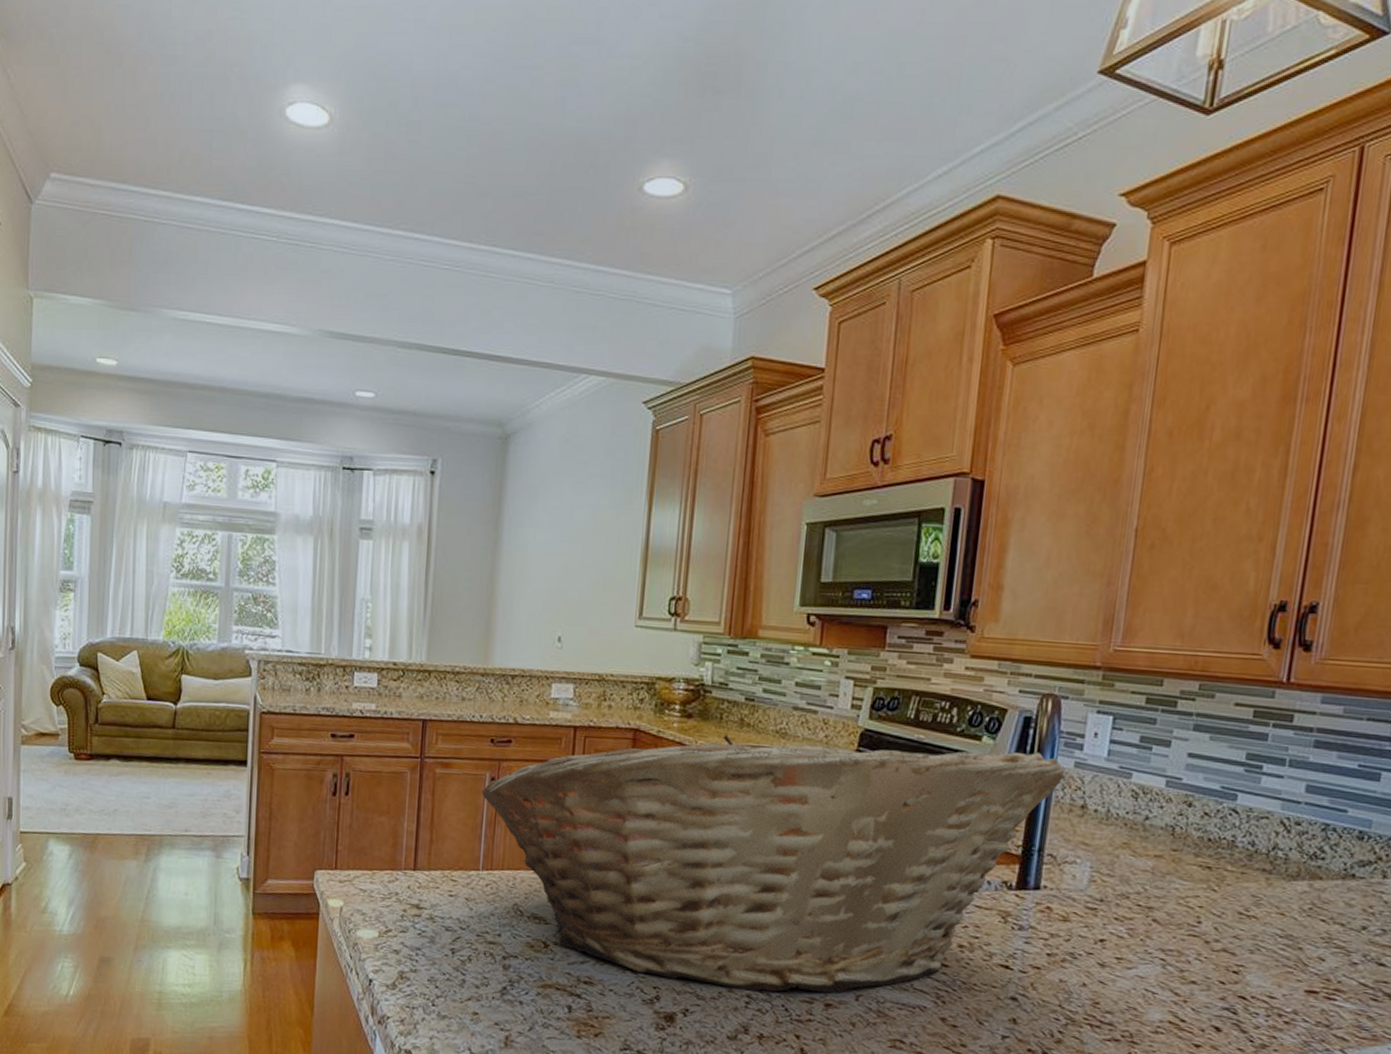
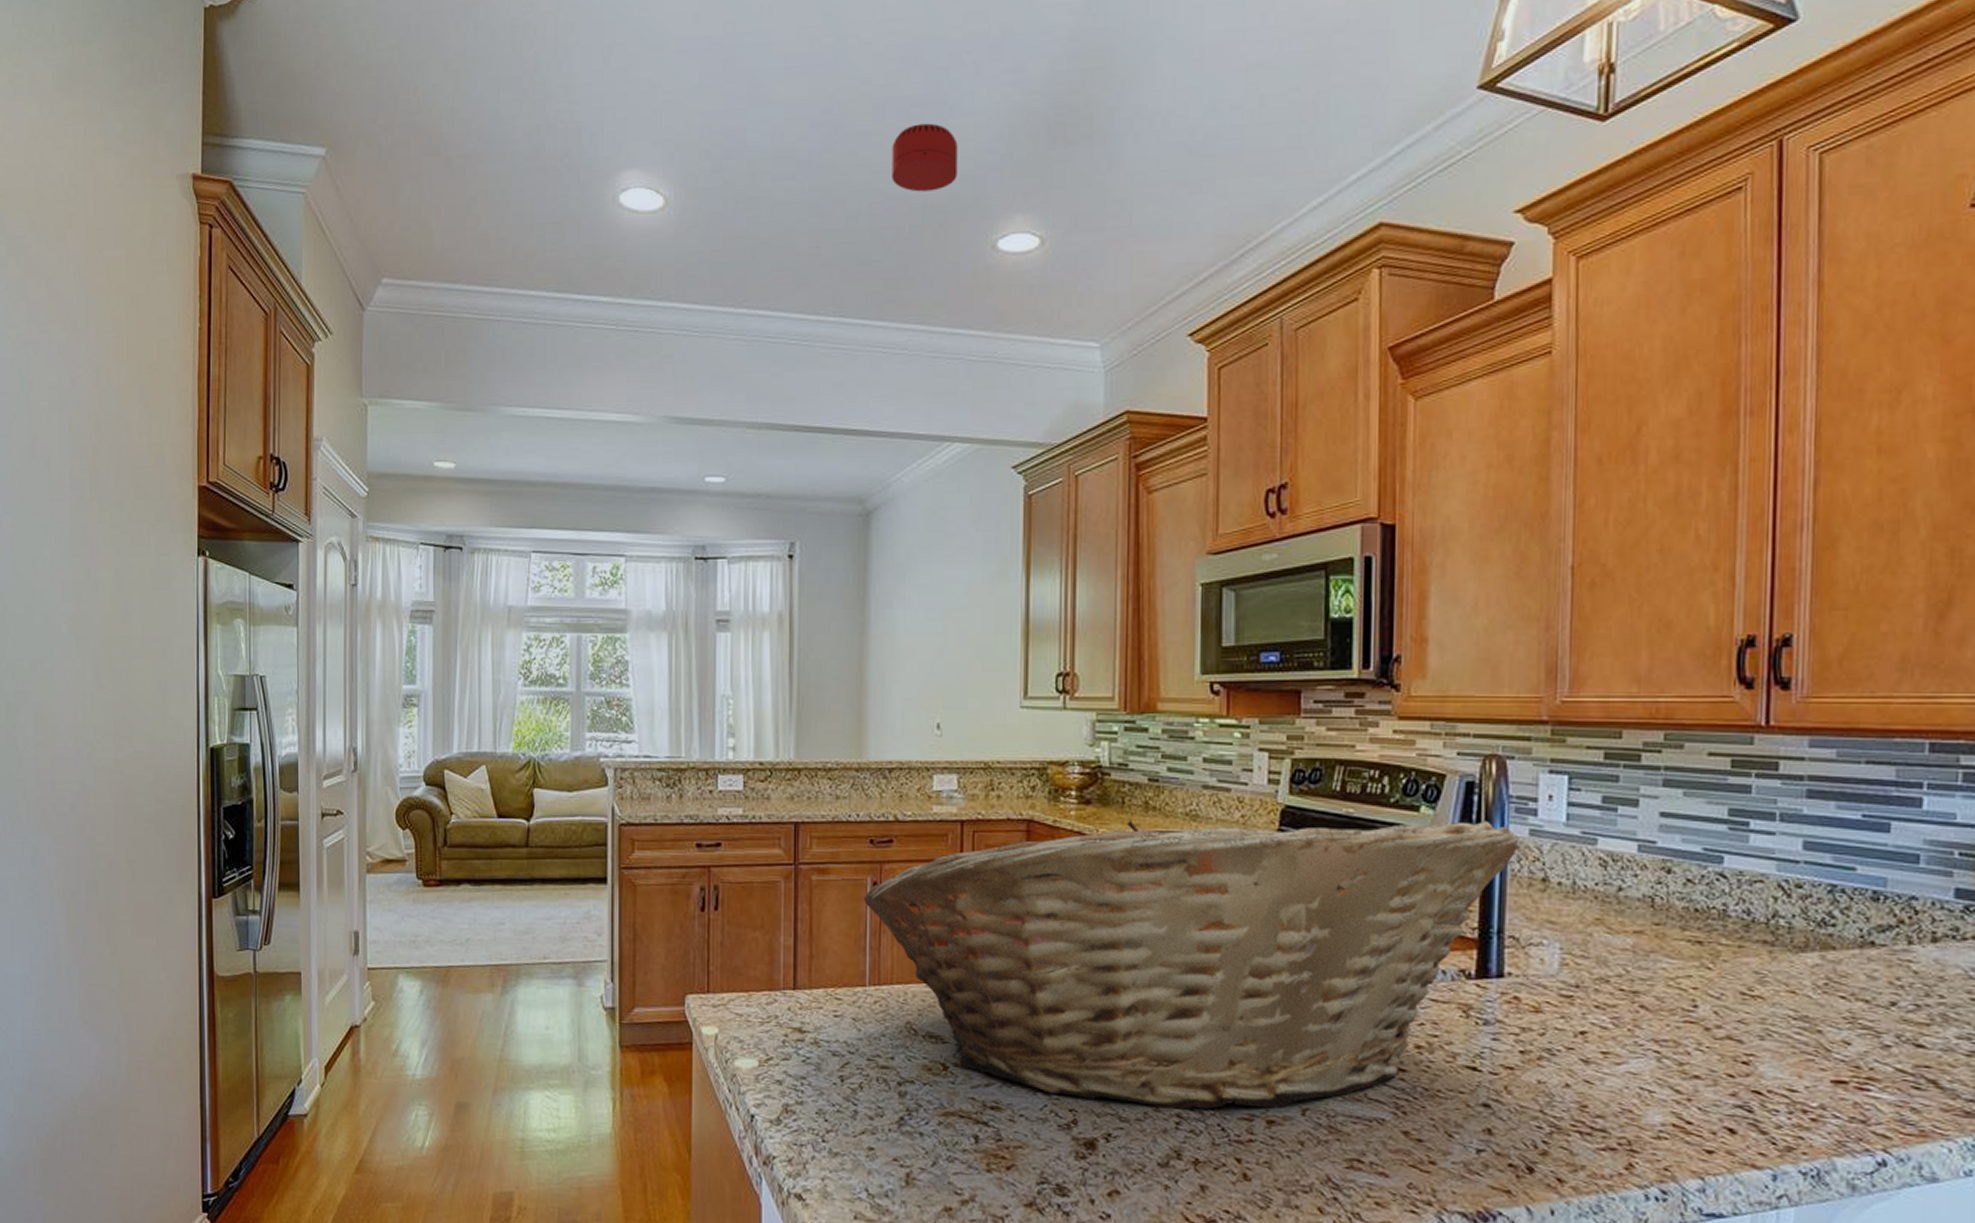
smoke detector: none [548,62,613,130] -> present [892,123,958,192]

